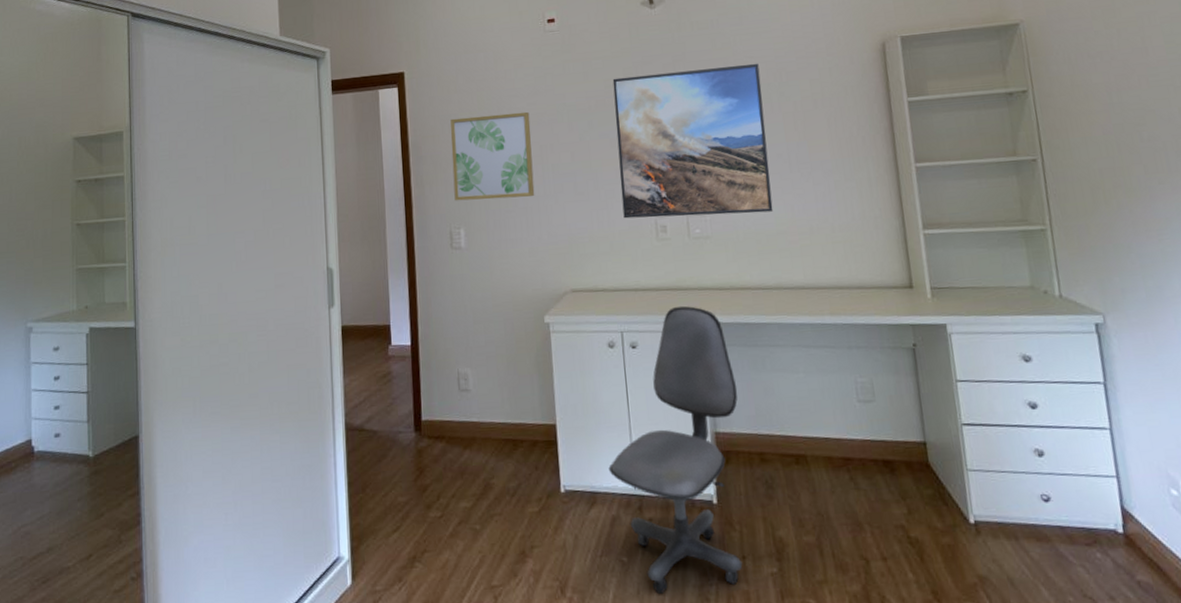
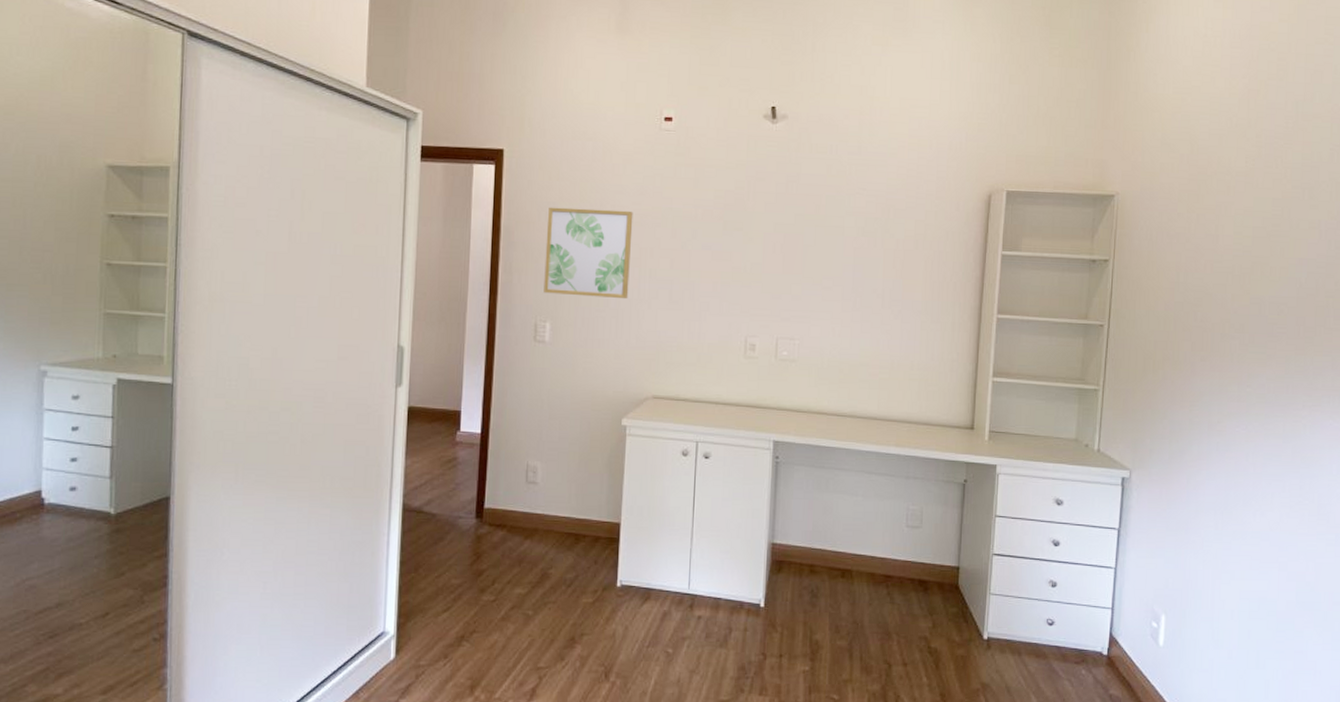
office chair: present [608,305,743,595] -> none [666,423,799,684]
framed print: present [612,63,774,219] -> none [715,190,870,343]

